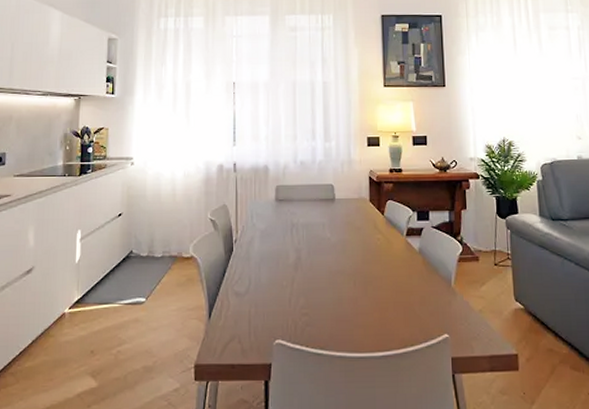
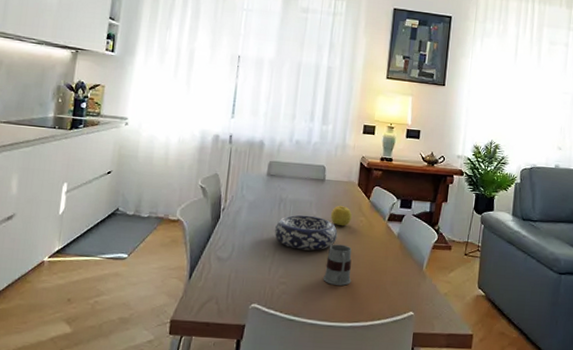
decorative bowl: none [289,238,356,276] -> present [274,214,338,251]
fruit: none [346,225,369,247] -> present [331,206,353,227]
mug: none [347,266,377,311] -> present [323,244,352,286]

